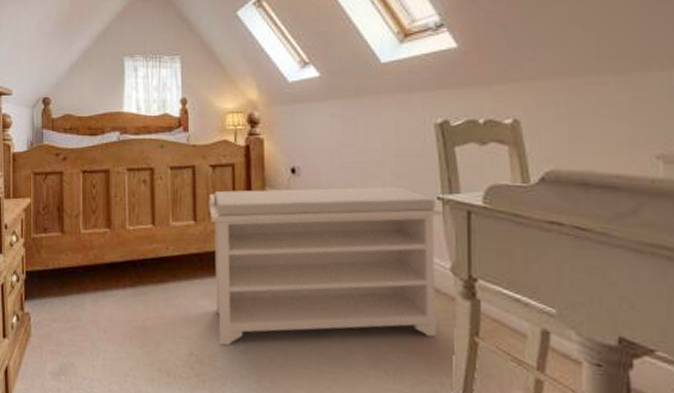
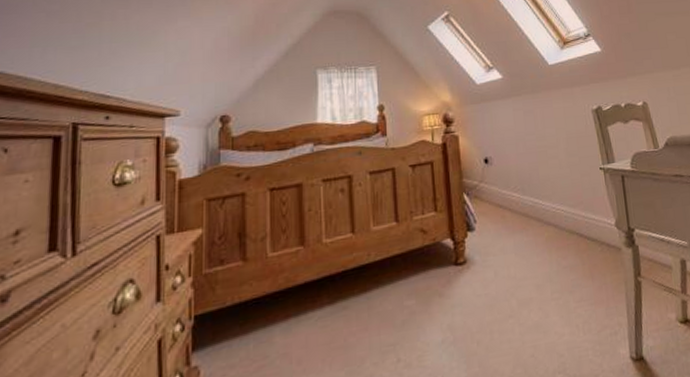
bench: present [209,186,444,346] -> none [410,163,611,343]

